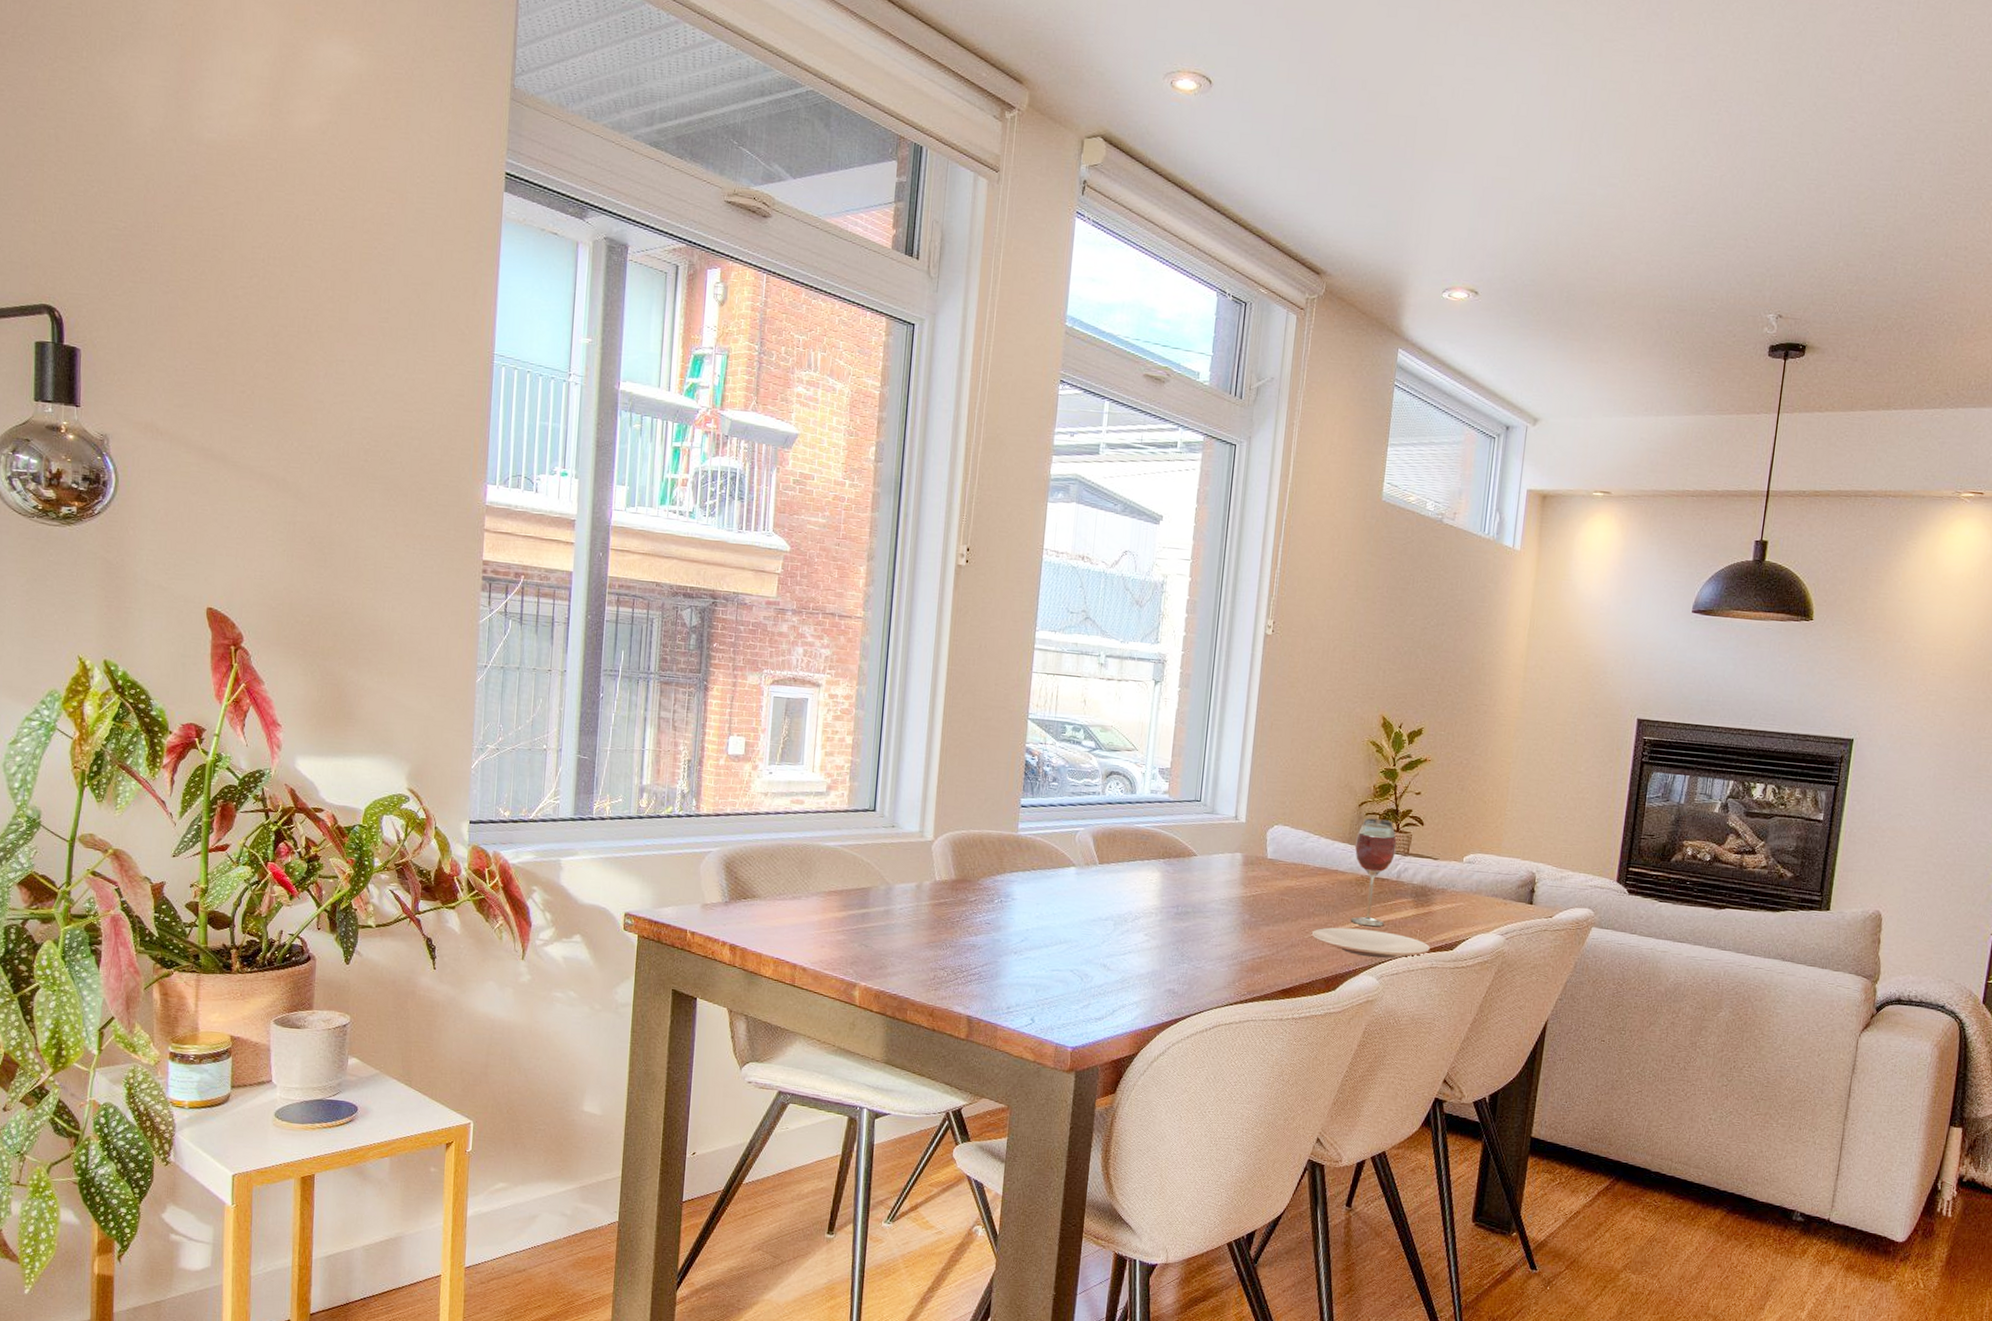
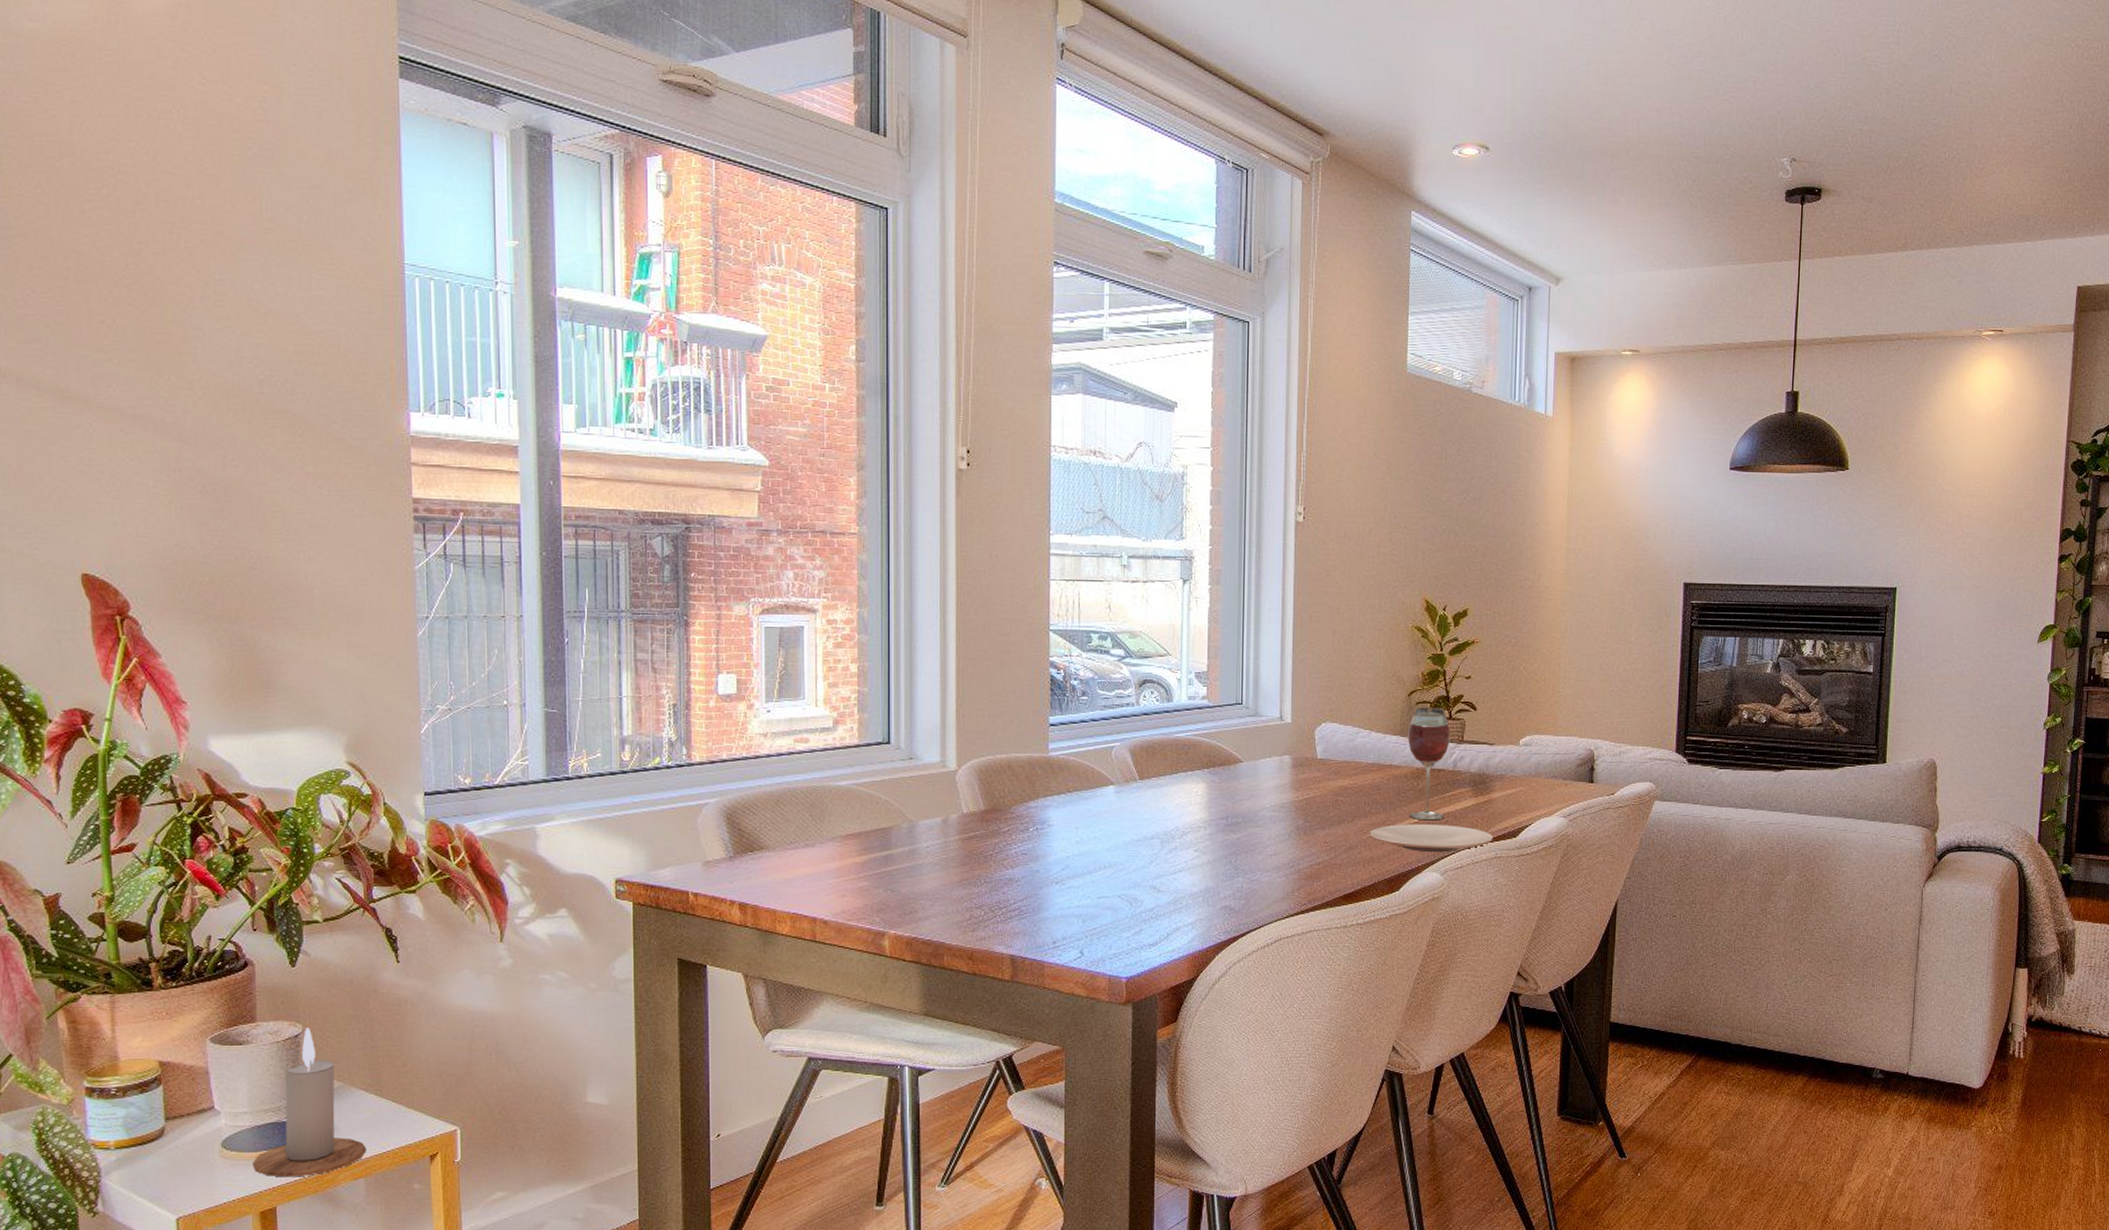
candle: none [299,1019,394,1150] -> present [253,1027,367,1177]

